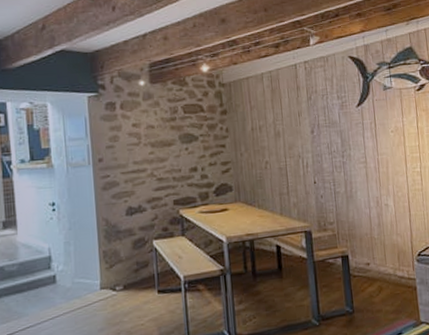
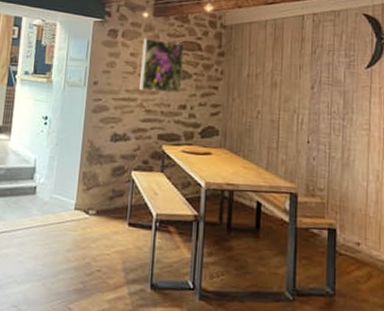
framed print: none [143,106,190,160] -> present [139,38,184,94]

